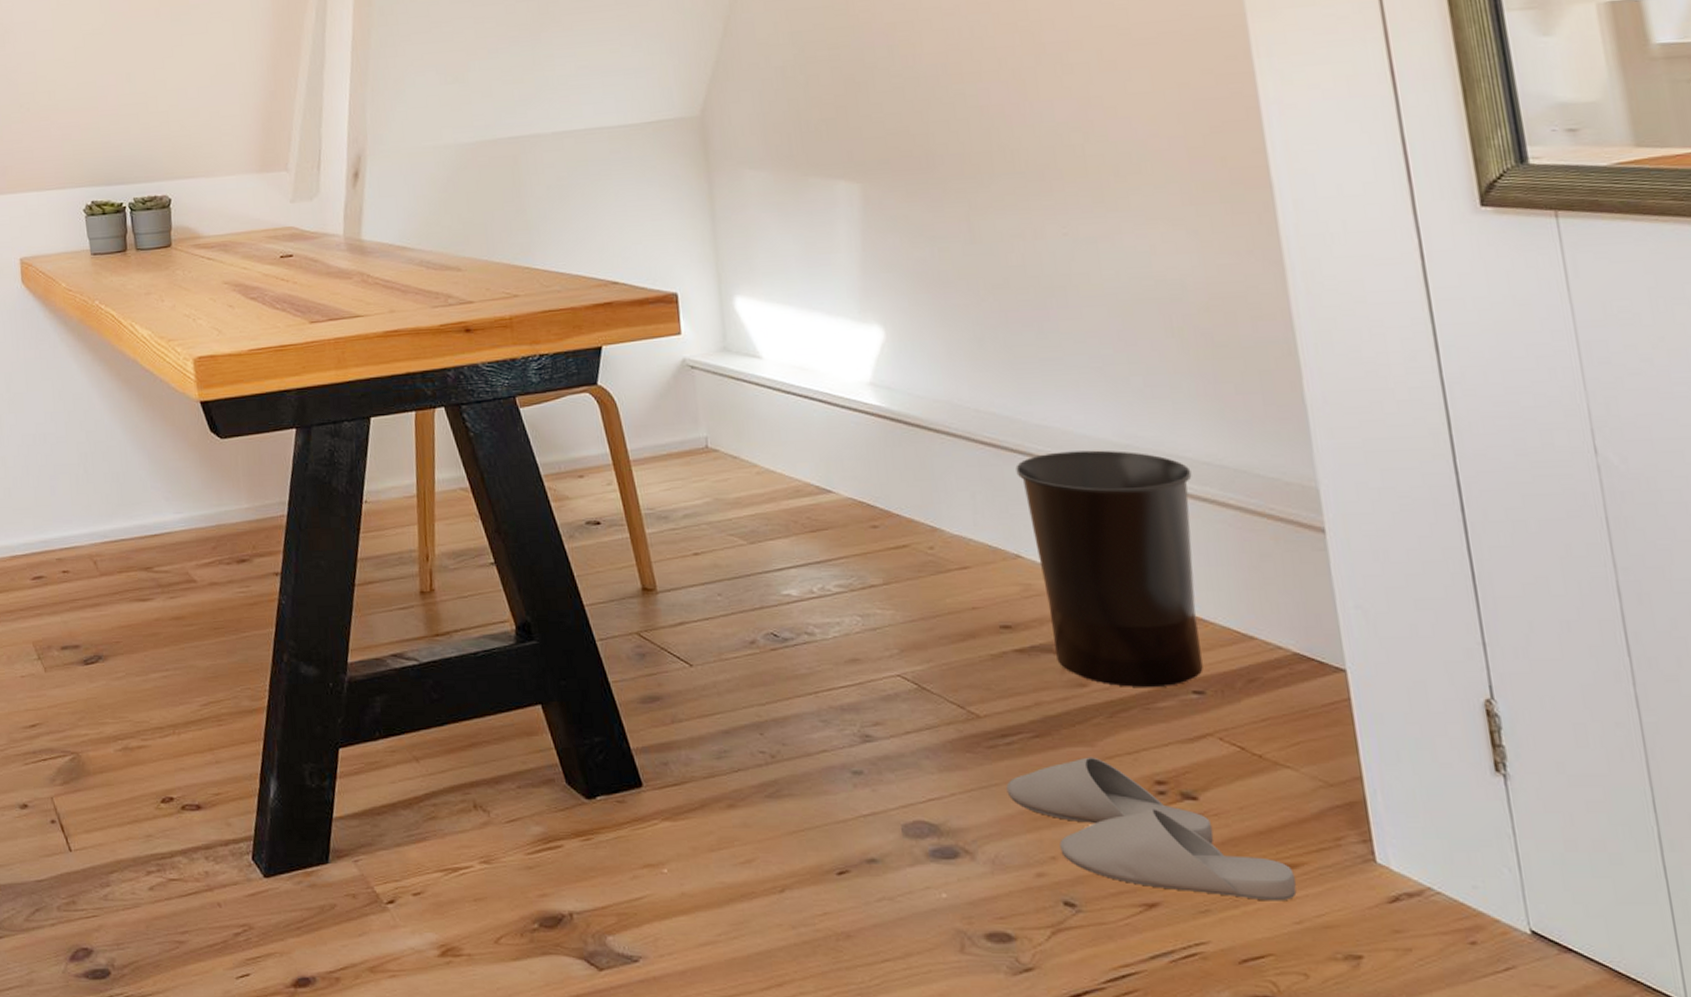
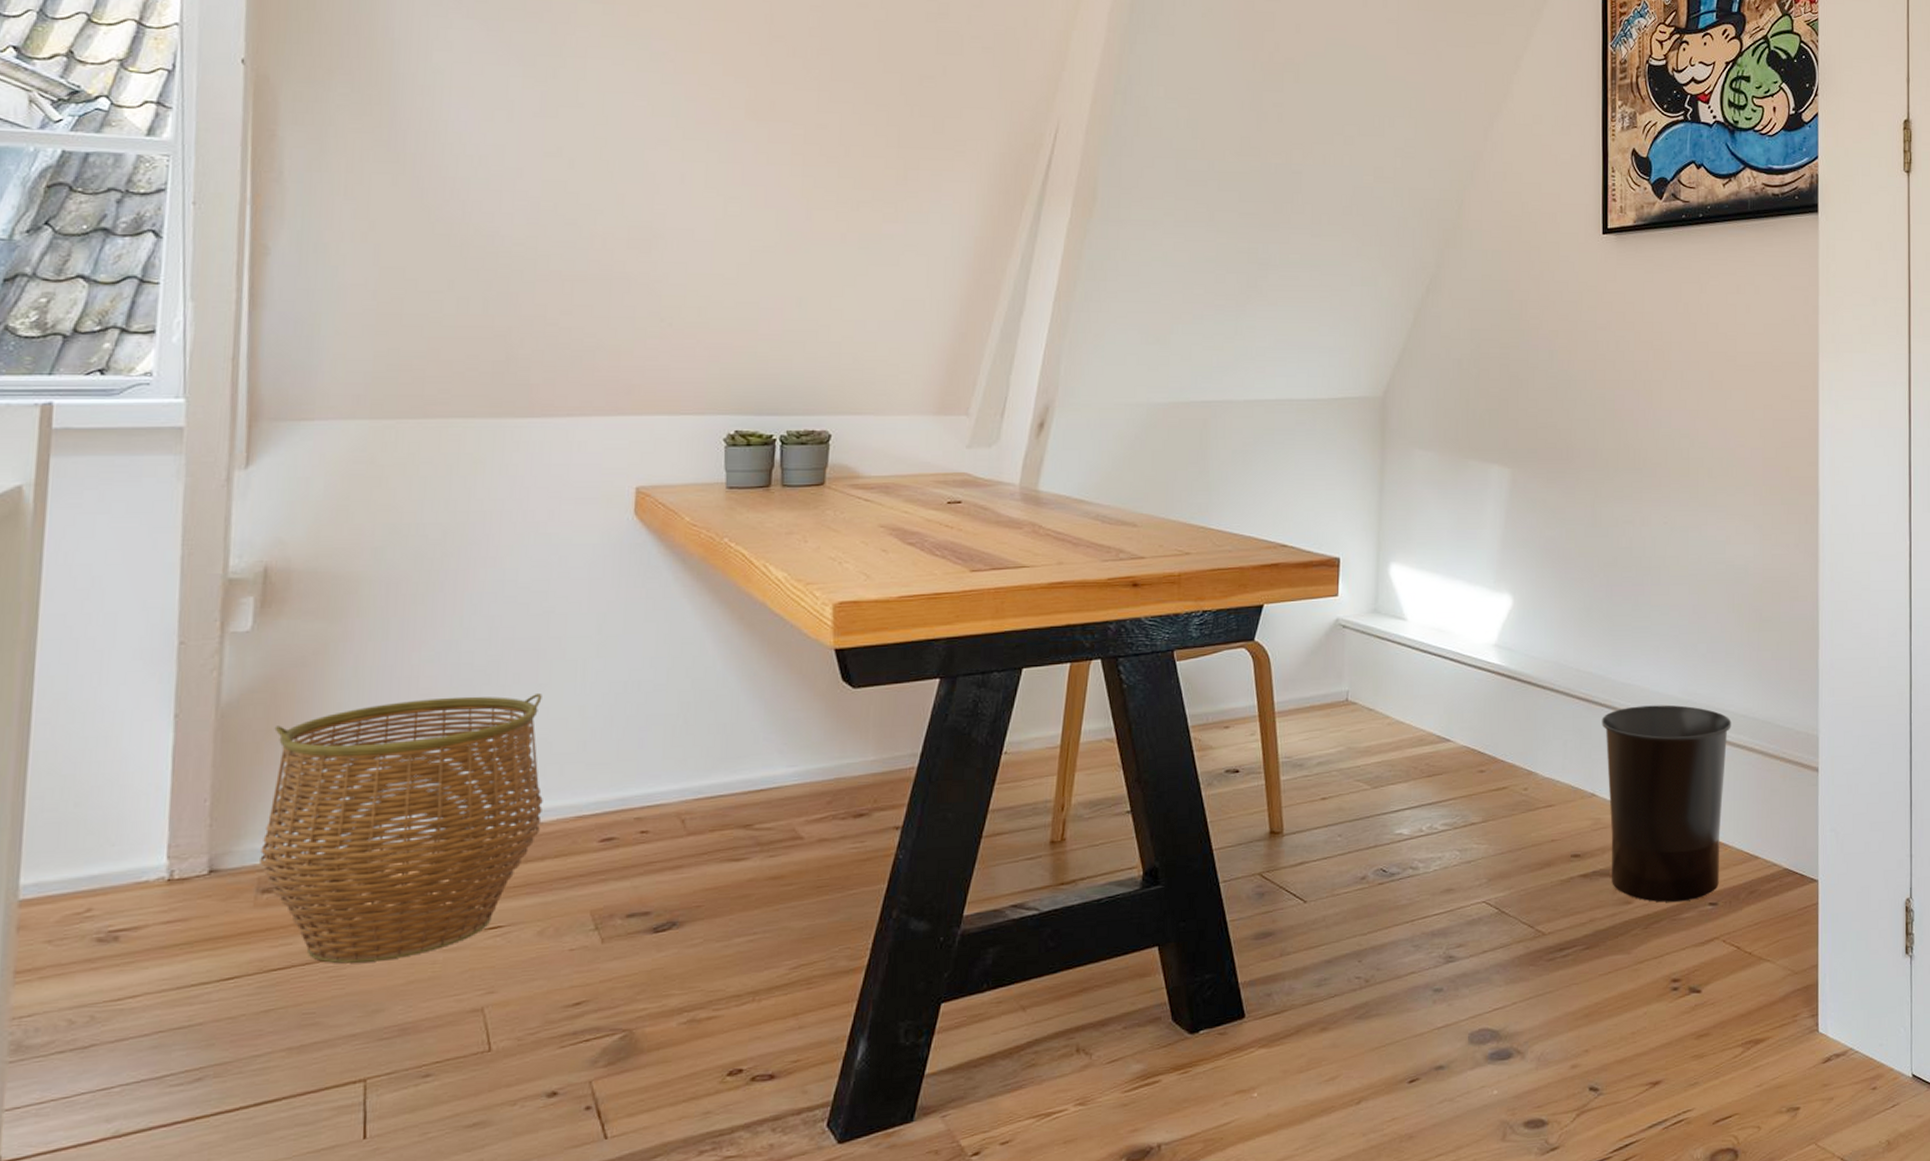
slippers: present [1006,757,1297,901] -> none [1558,962,1761,1071]

